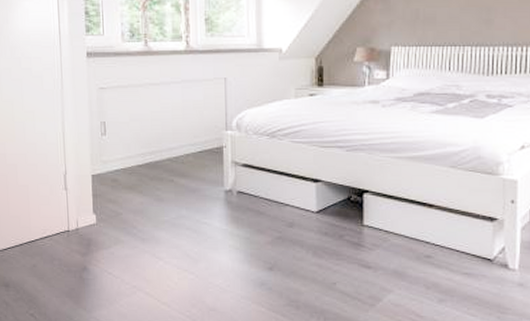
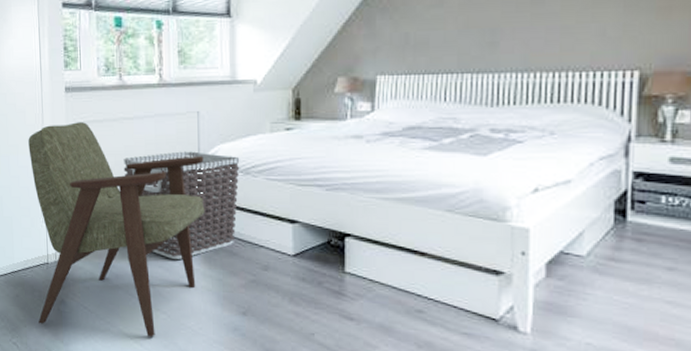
armchair: none [46,88,232,298] -> present [28,122,205,338]
clothes hamper: none [149,116,266,221] -> present [123,151,240,259]

